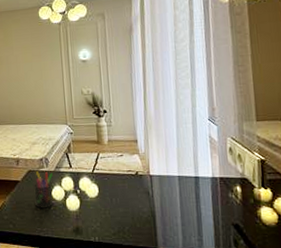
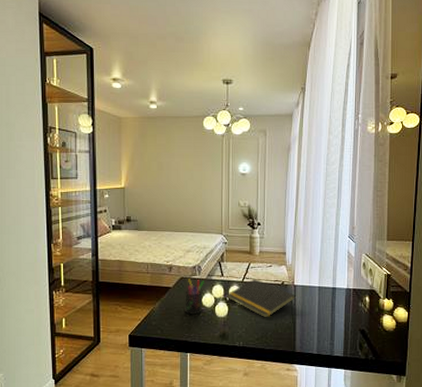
notepad: none [76,170,153,211] -> present [225,279,296,318]

